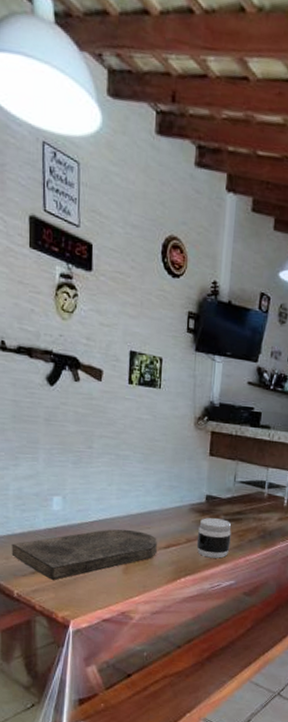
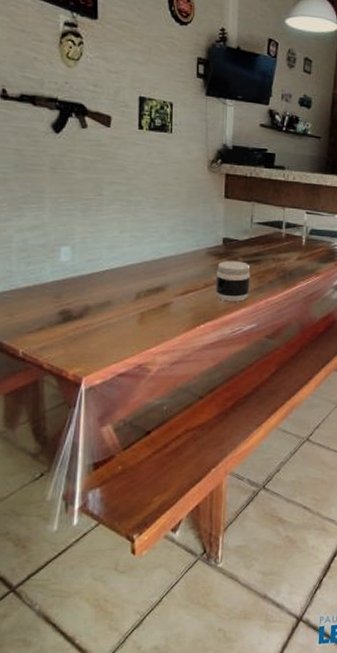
cutting board: present [11,529,157,580] -> none [16,277,174,335]

